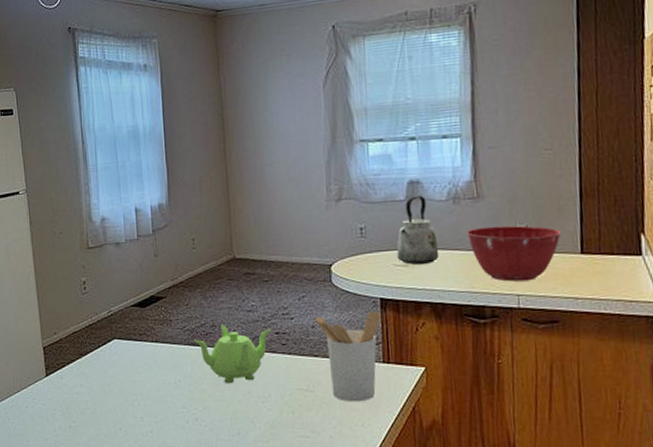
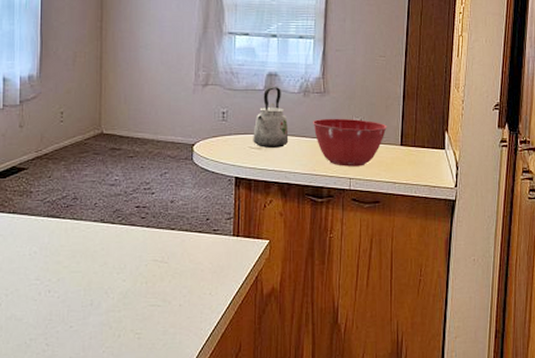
teapot: present [194,324,271,384] -> none [54,197,132,256]
utensil holder: present [315,311,381,402] -> none [175,188,234,272]

